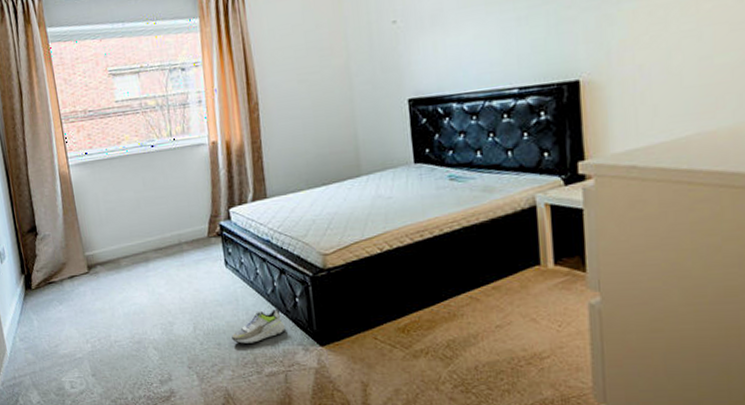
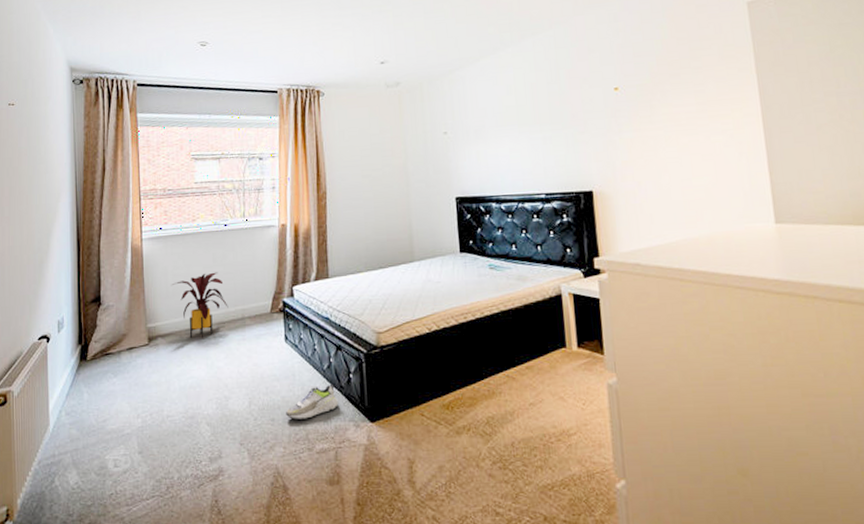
house plant: none [104,196,164,265] -> present [171,272,228,338]

